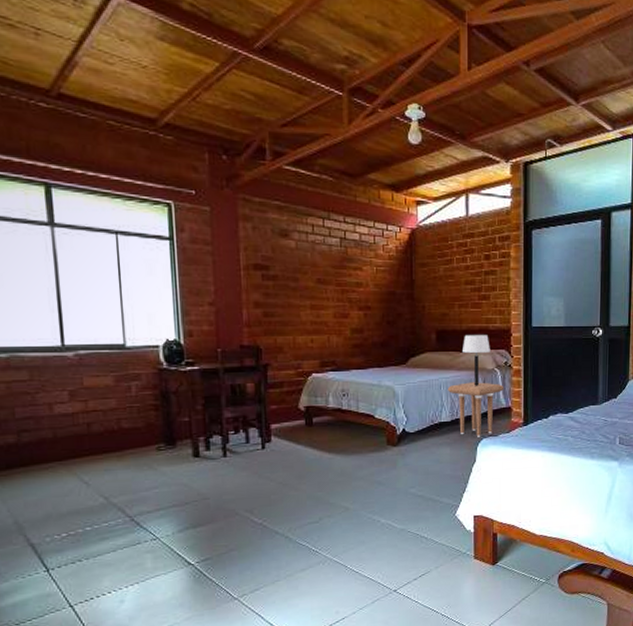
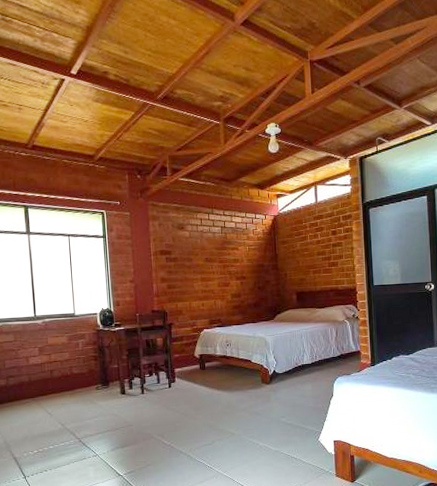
side table: present [448,382,504,437] -> none [308,331,354,376]
table lamp: present [463,335,490,386] -> none [318,294,340,335]

